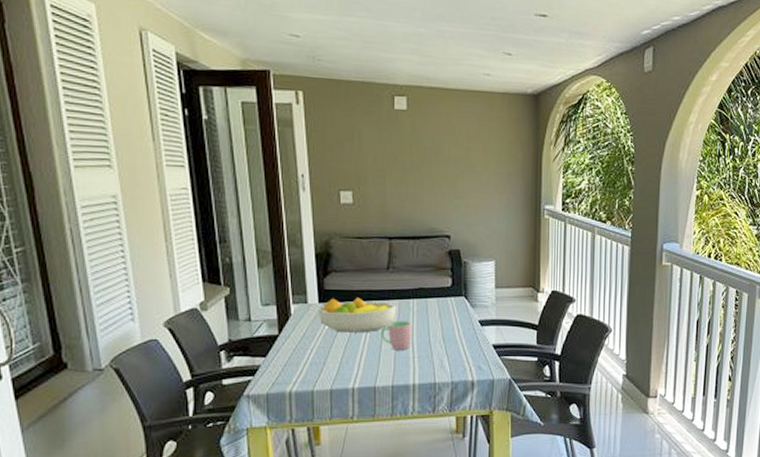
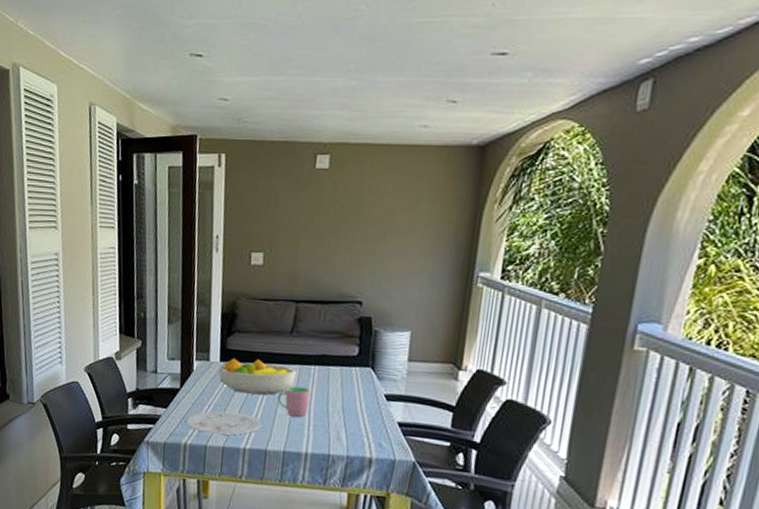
plate: none [288,352,368,378] -> present [185,410,262,435]

